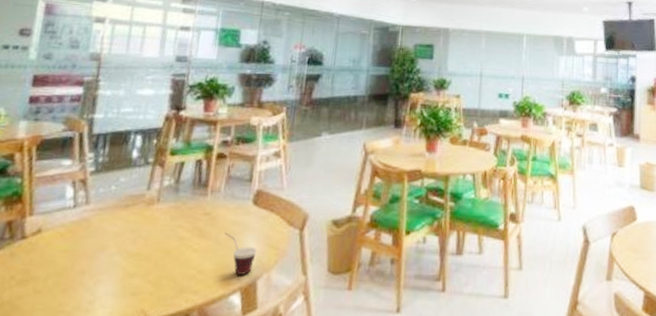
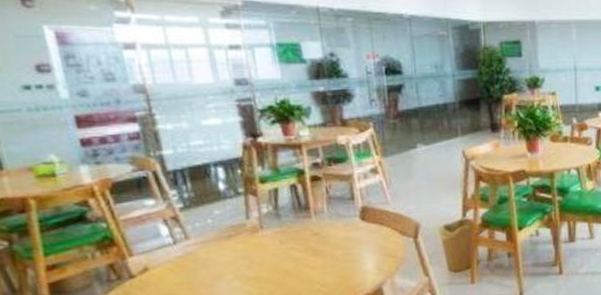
cup: present [225,232,257,275] -> none [339,248,376,284]

